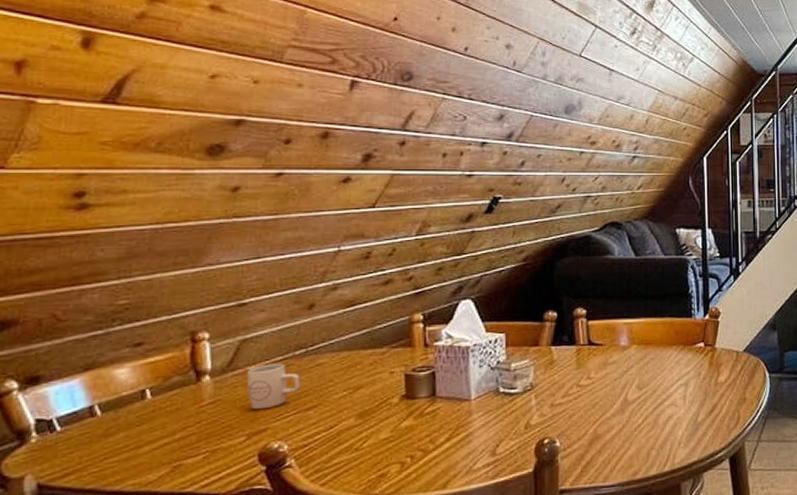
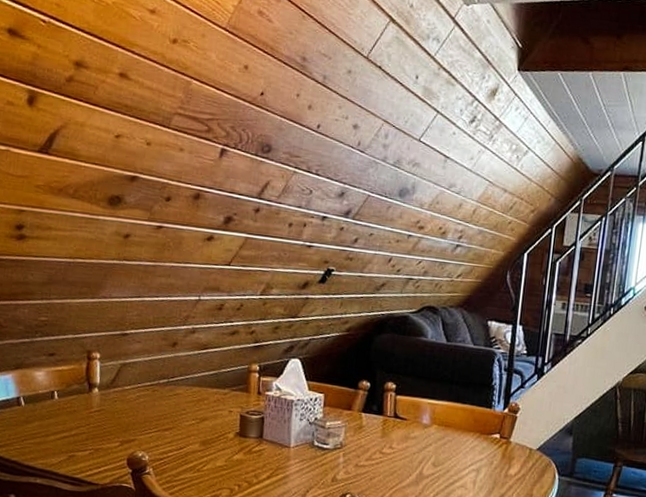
mug: present [246,363,301,410] -> none [123,386,162,424]

